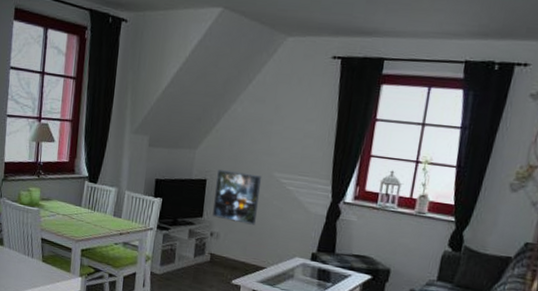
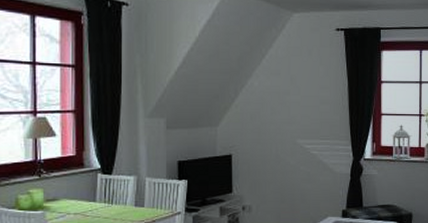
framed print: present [212,170,262,225] -> none [242,143,287,193]

